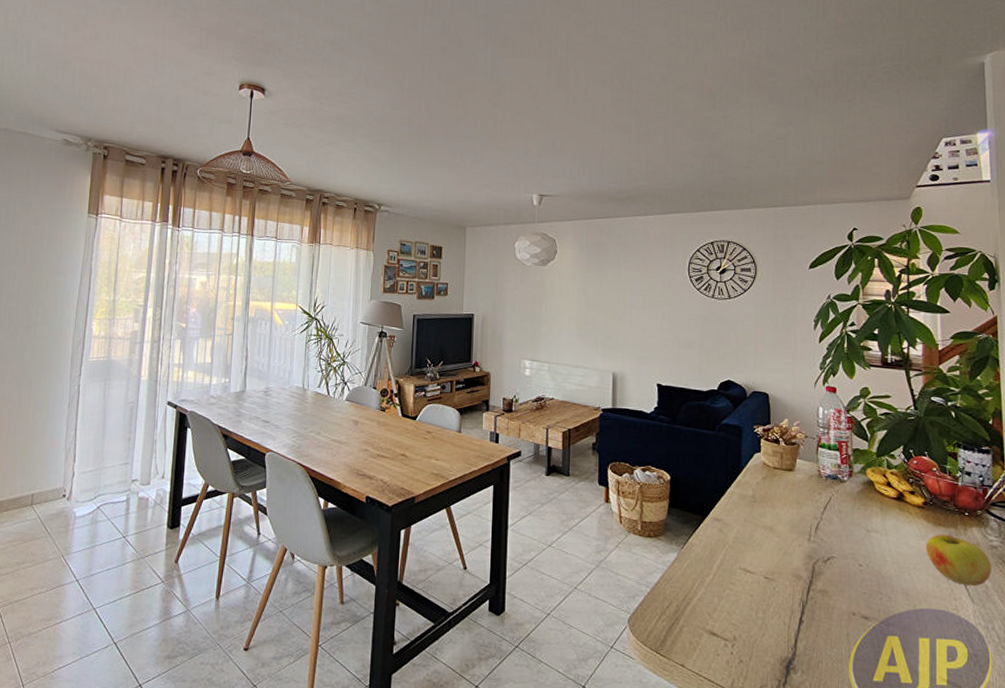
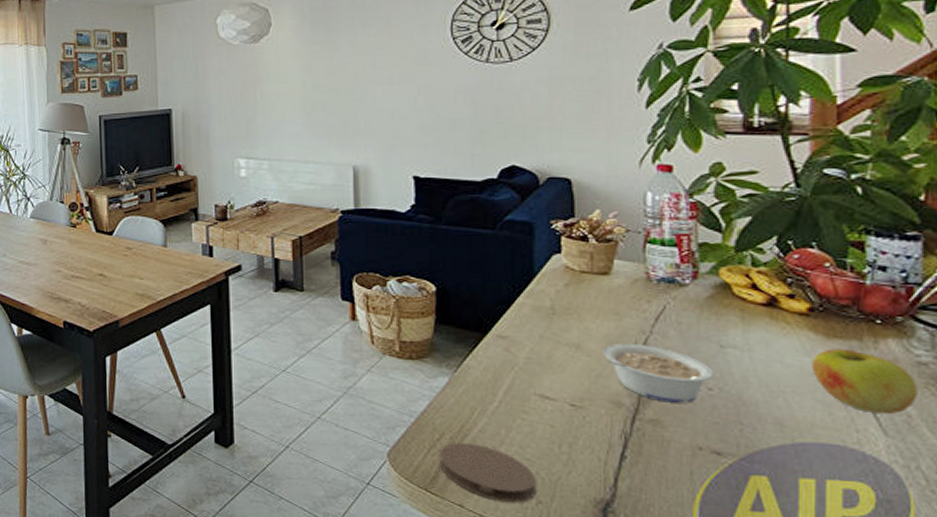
coaster: none [668,609,739,662] -> present [440,442,537,502]
legume: none [788,527,863,577] -> present [603,343,715,403]

